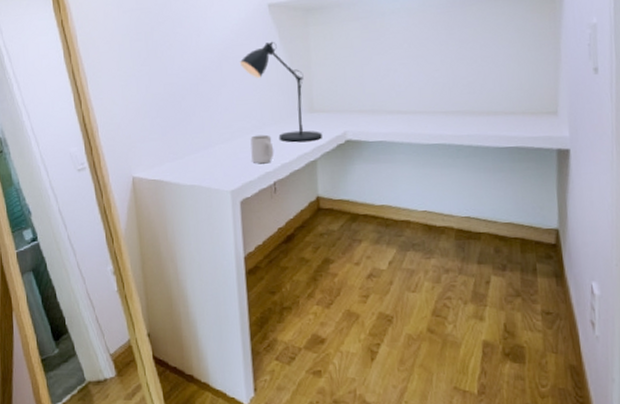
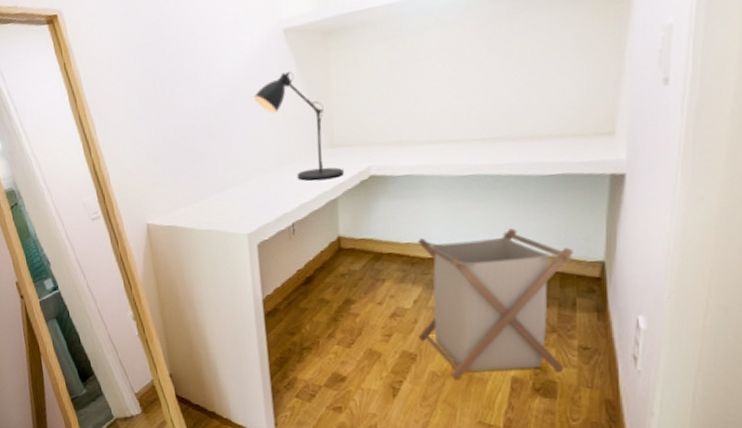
mug: present [250,134,274,164] -> none [266,174,292,206]
laundry basket: none [390,195,531,343] -> present [417,228,574,379]

